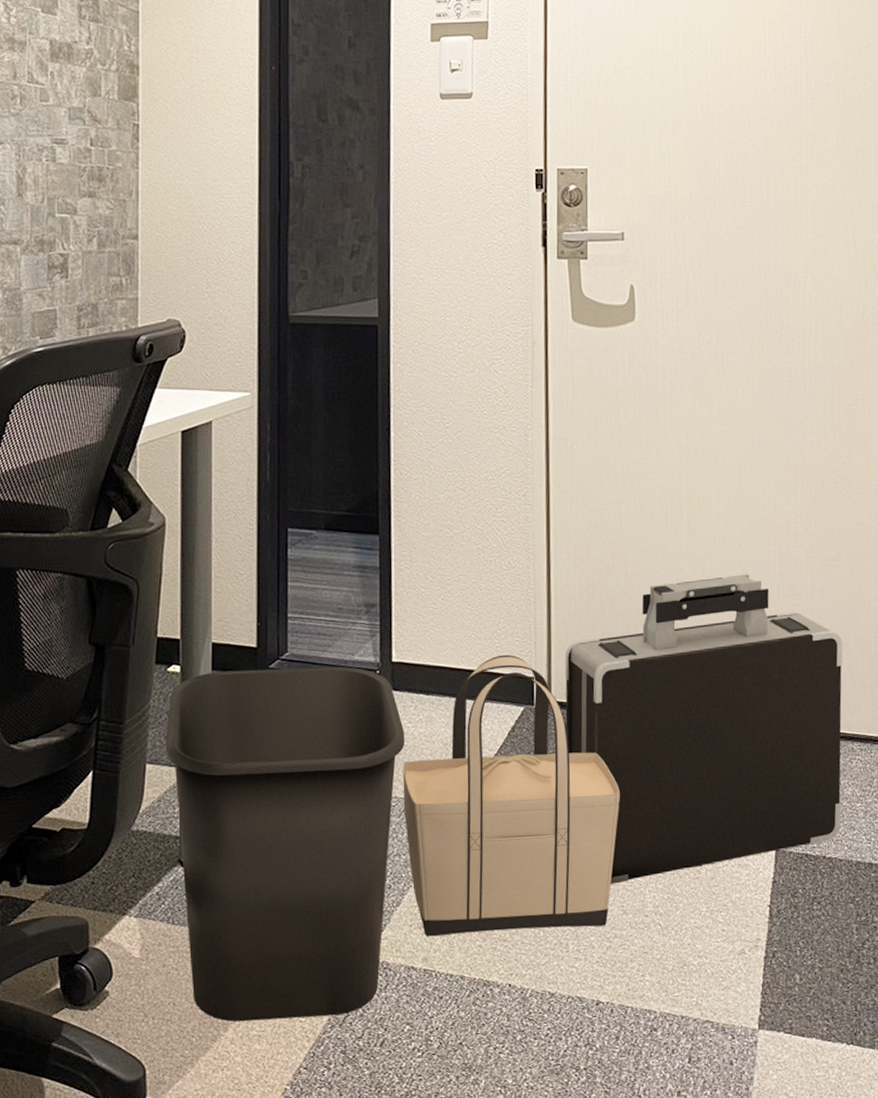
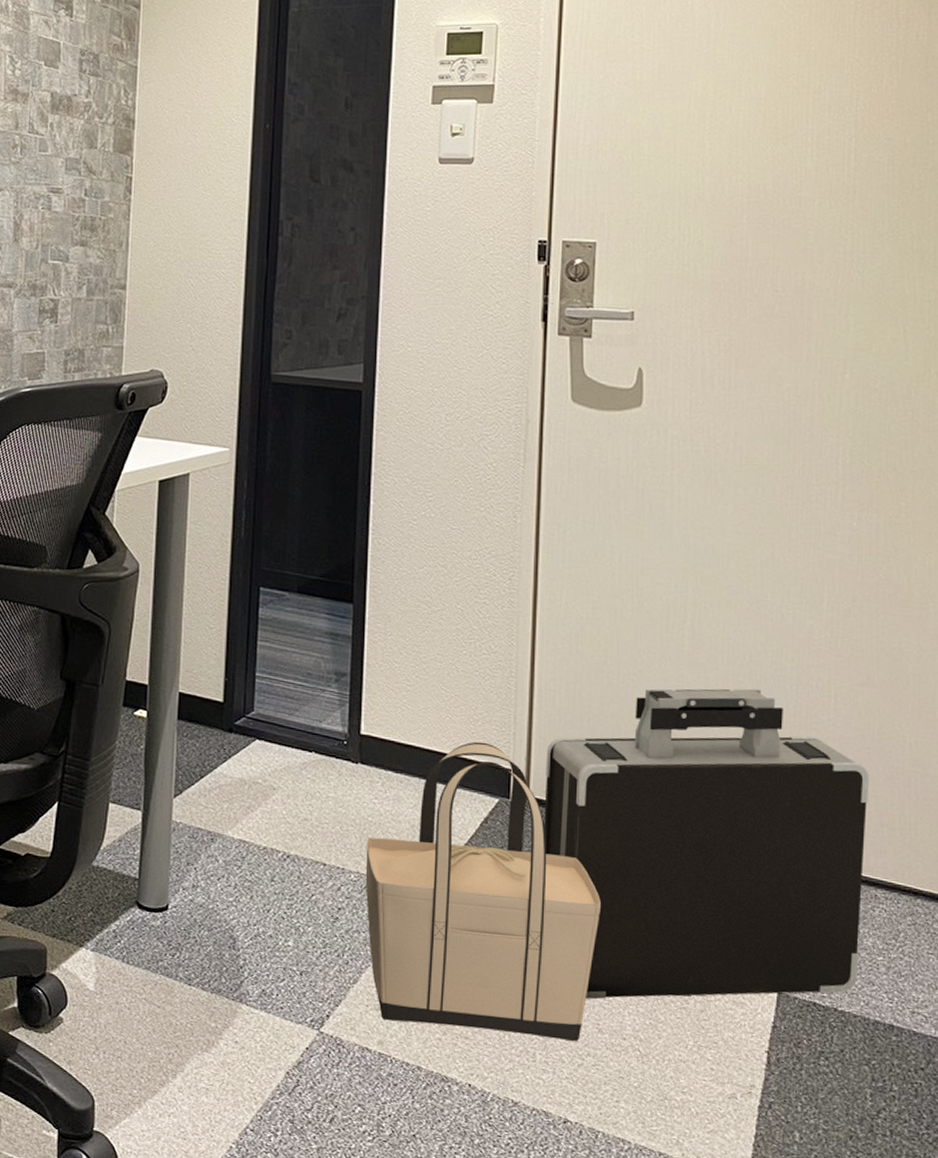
waste bin: present [165,666,405,1022] -> none [128,721,371,1083]

